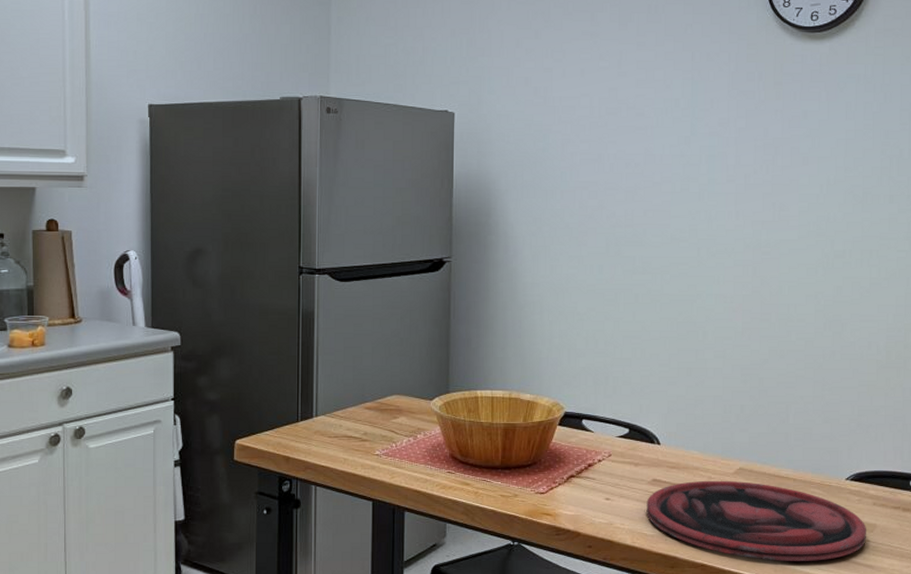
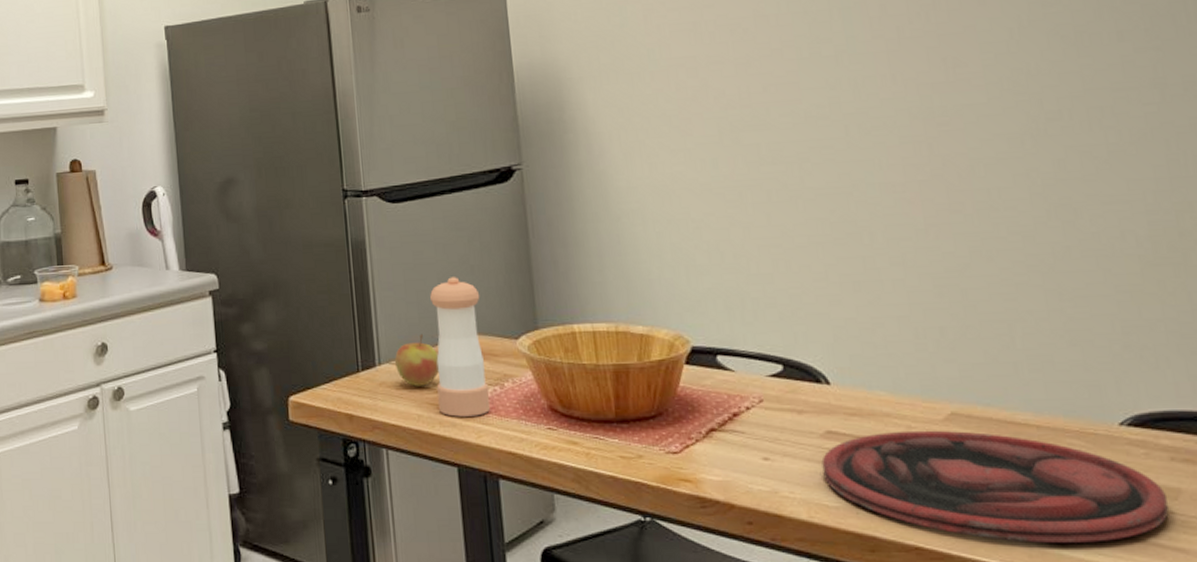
apple: none [330,392,366,435] -> present [395,333,439,386]
pepper shaker: none [362,347,406,461] -> present [430,277,491,417]

